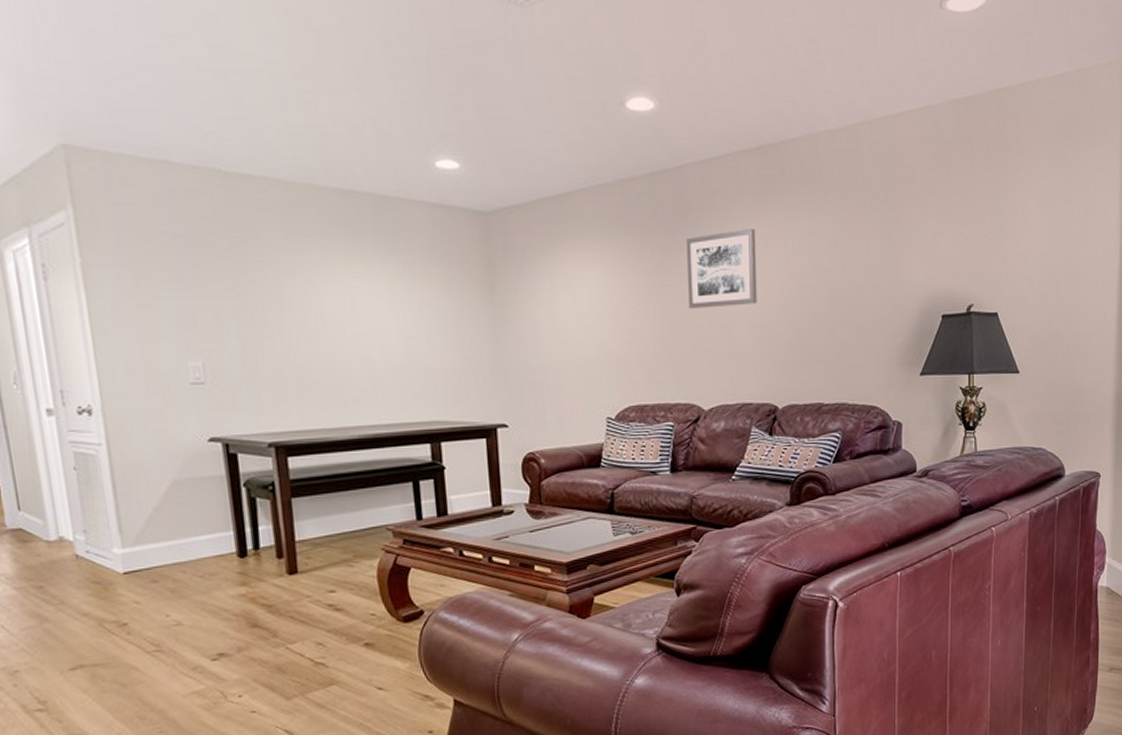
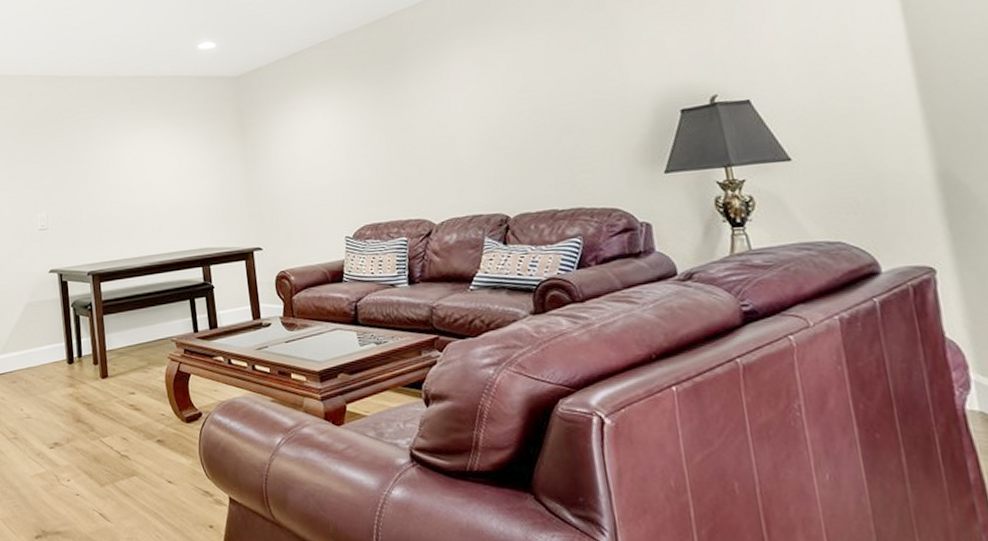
wall art: present [687,229,758,308] -> none [404,56,477,133]

